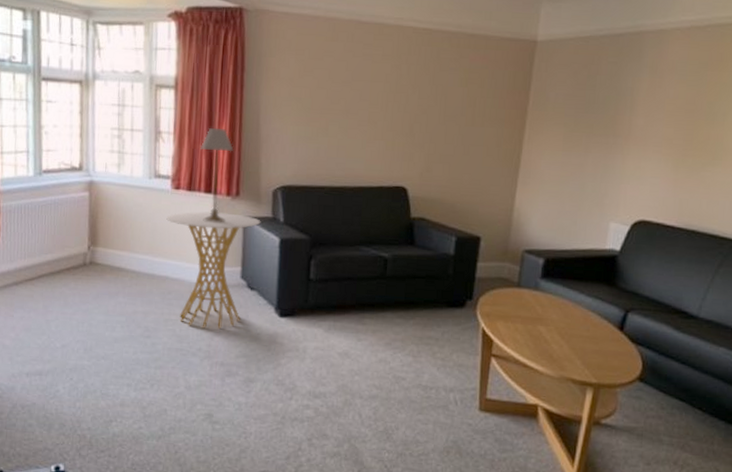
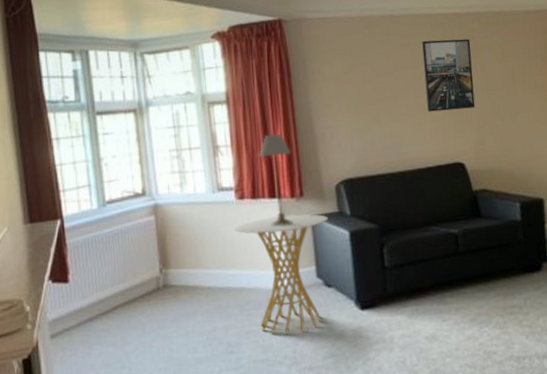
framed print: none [379,53,436,133] -> present [422,38,476,112]

